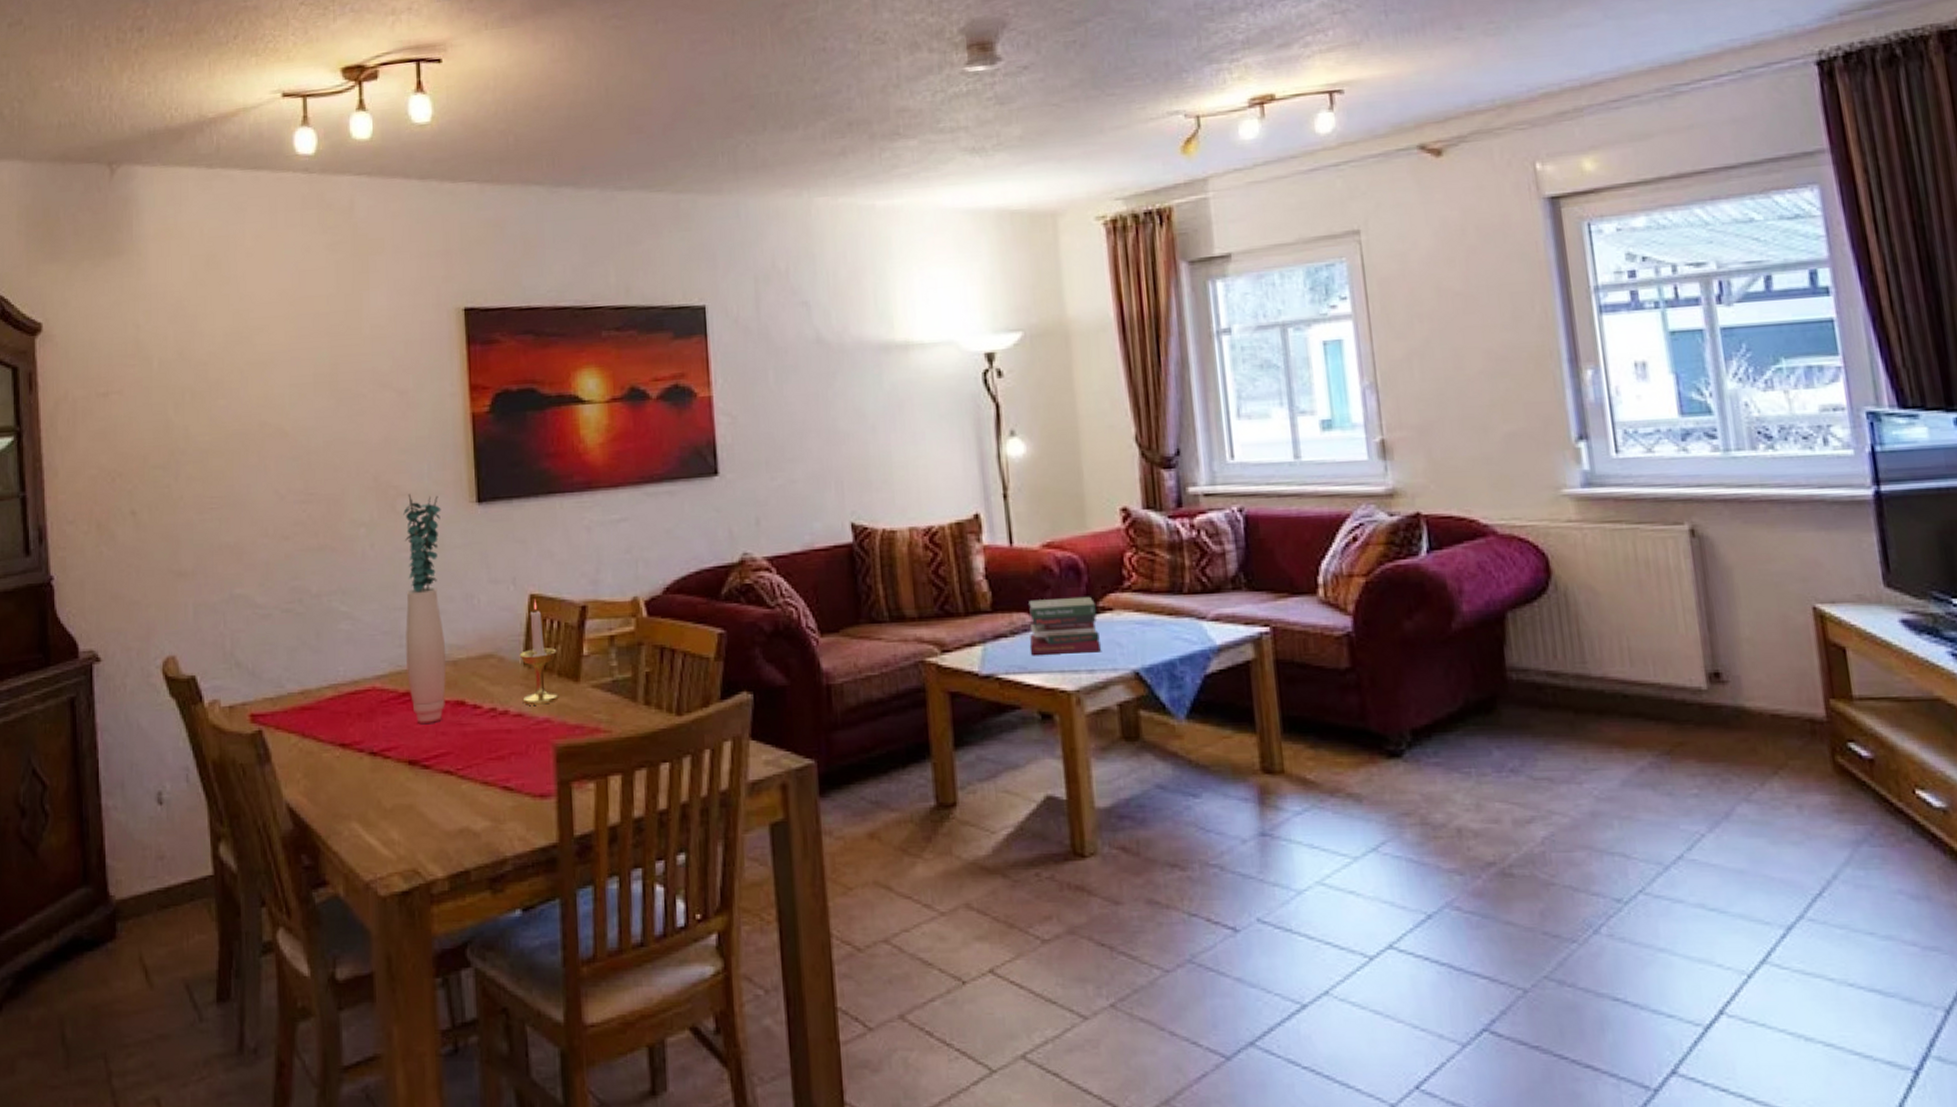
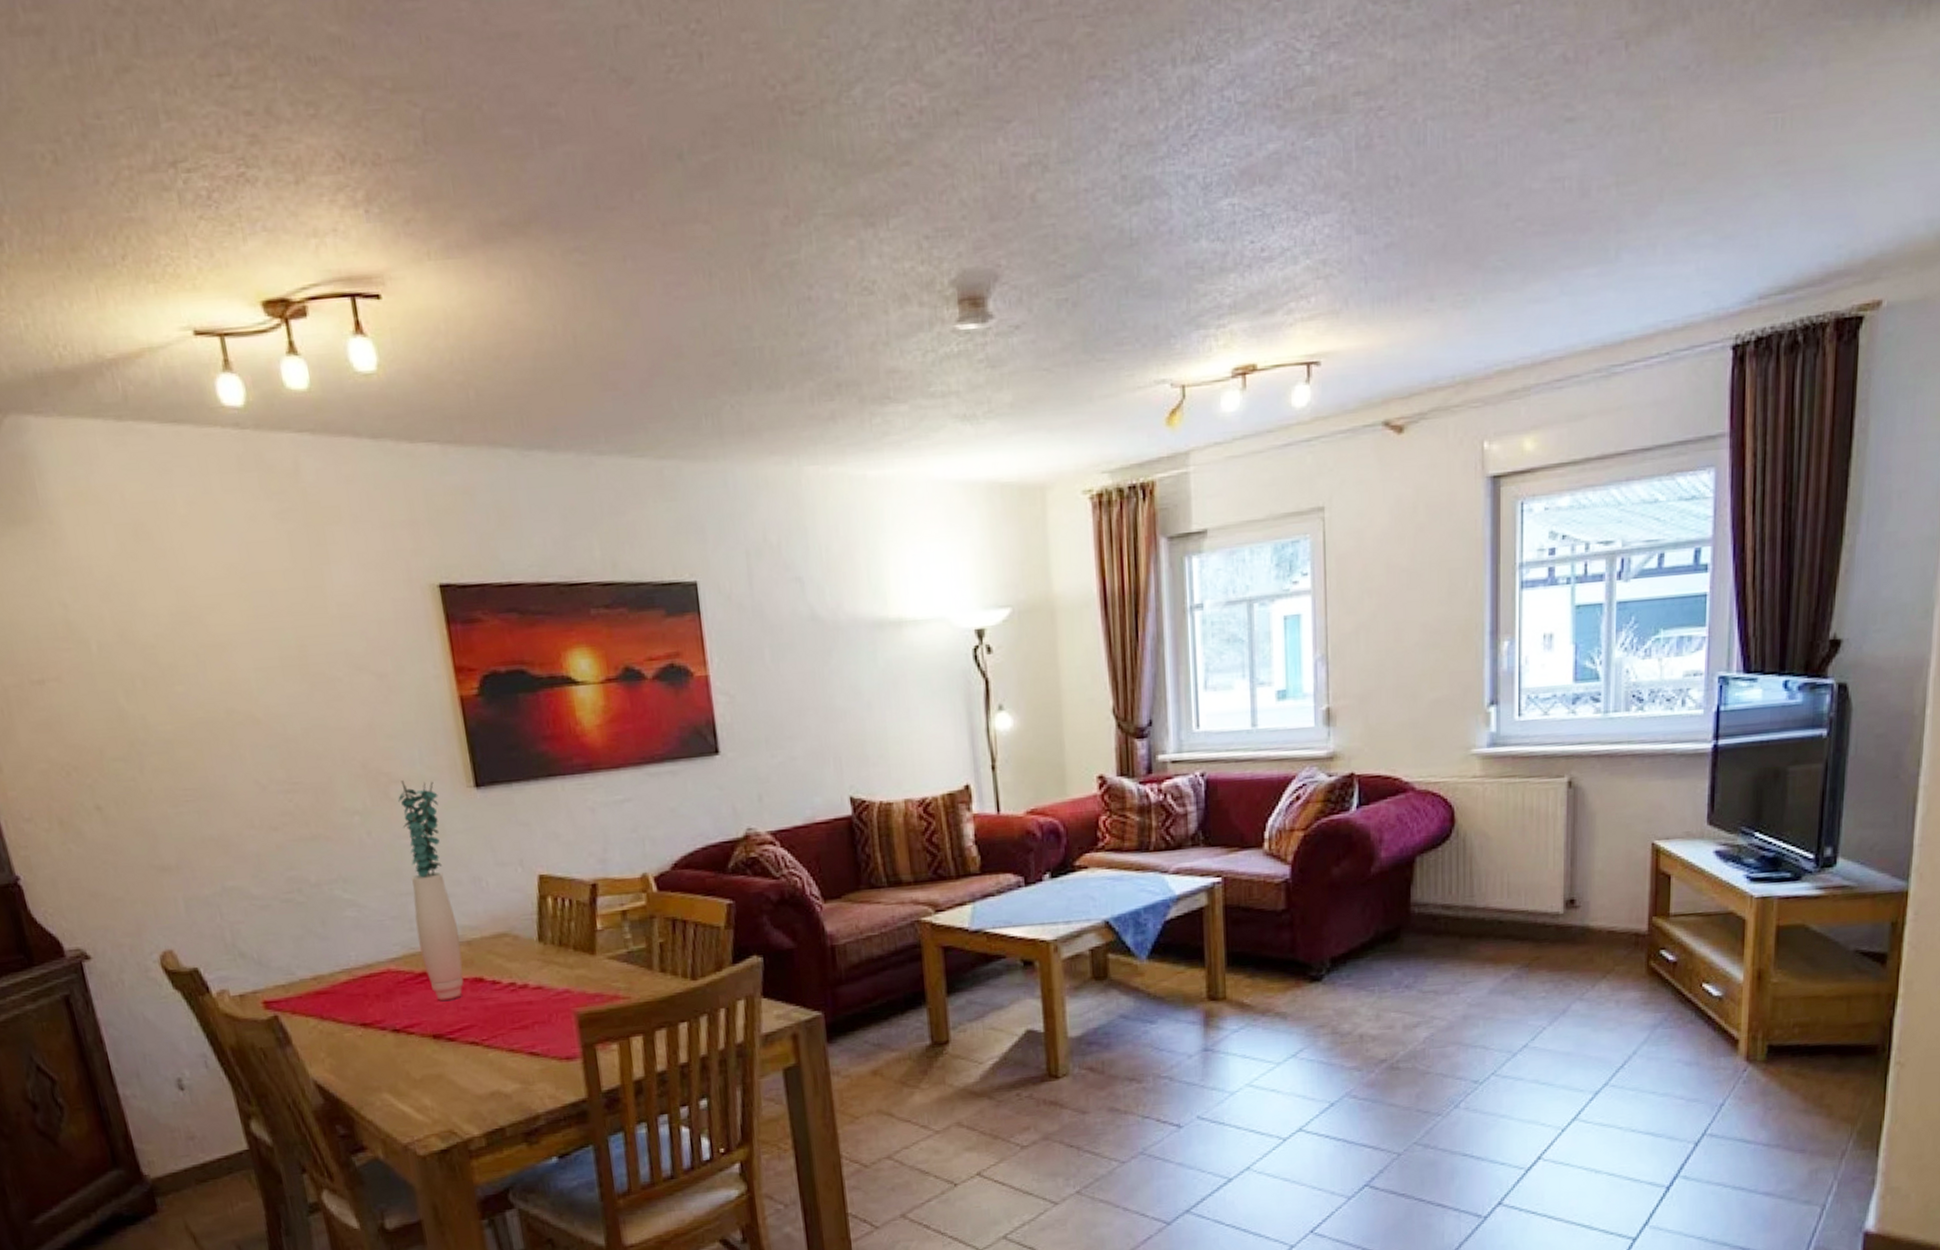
candlestick: present [519,600,559,705] -> none [533,880,577,978]
books: present [1029,596,1101,655] -> none [1014,856,1076,911]

